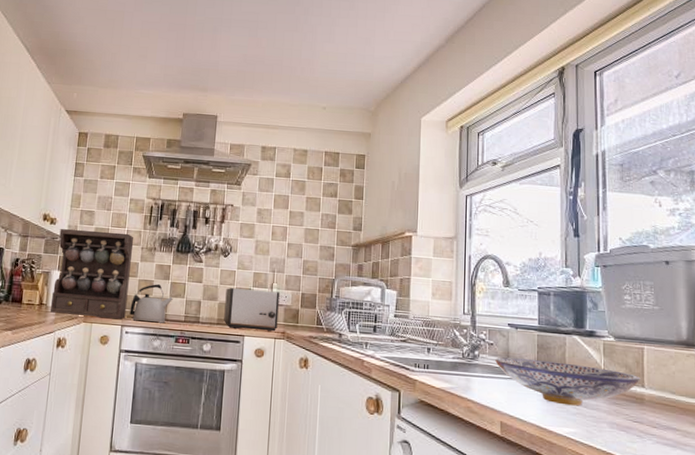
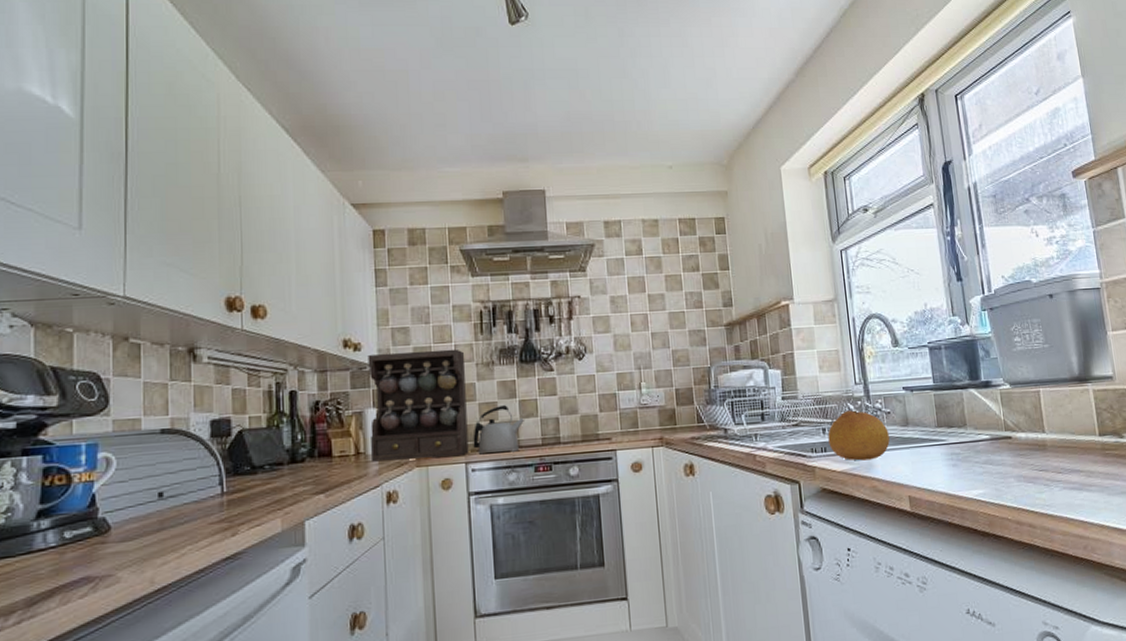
toaster: present [224,287,280,332] -> none [587,392,654,444]
fruit: none [431,336,489,383] -> present [828,410,890,461]
bowl: present [495,357,642,407] -> none [895,419,1042,466]

